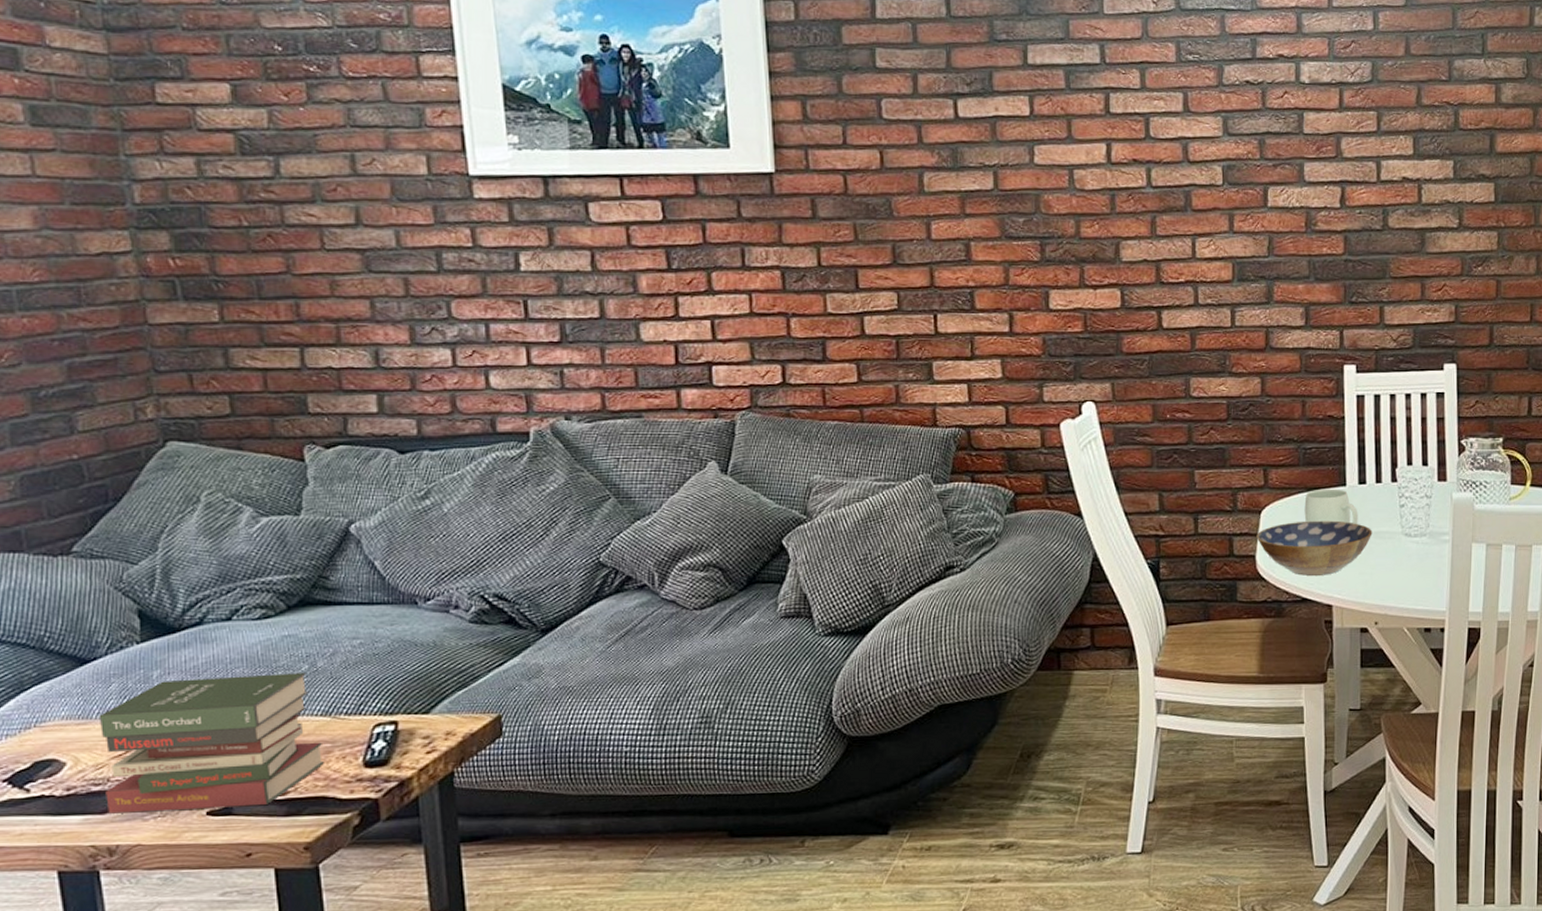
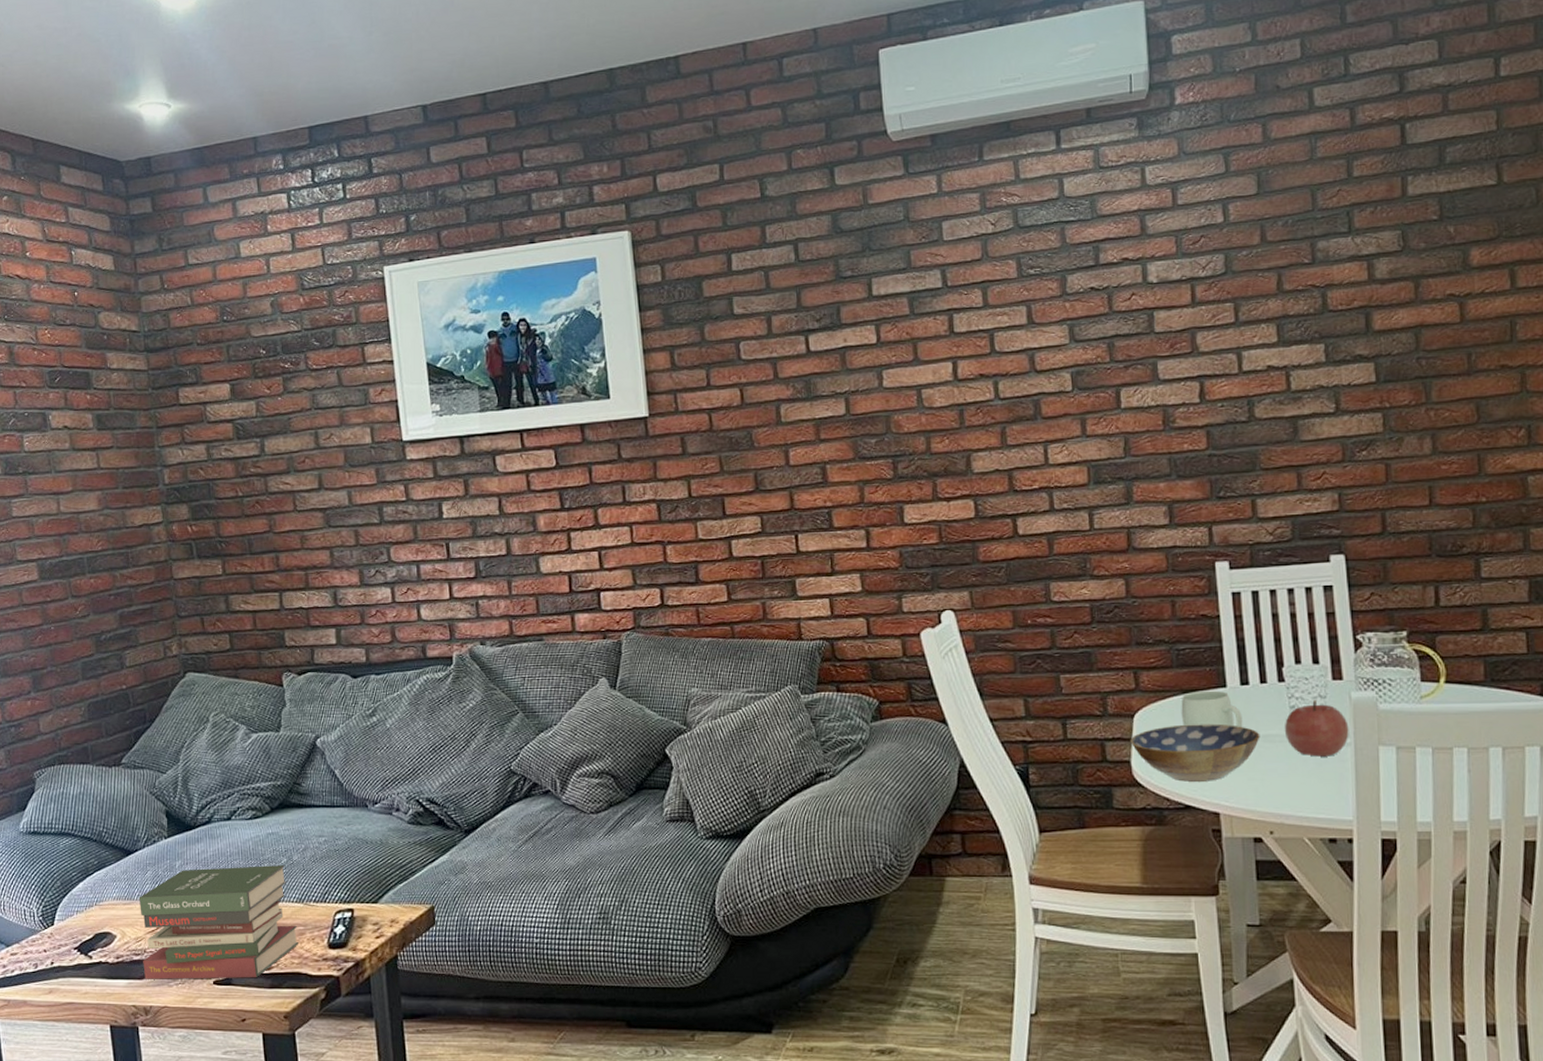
fruit: none [1393,500,1449,553] -> present [1284,700,1349,757]

